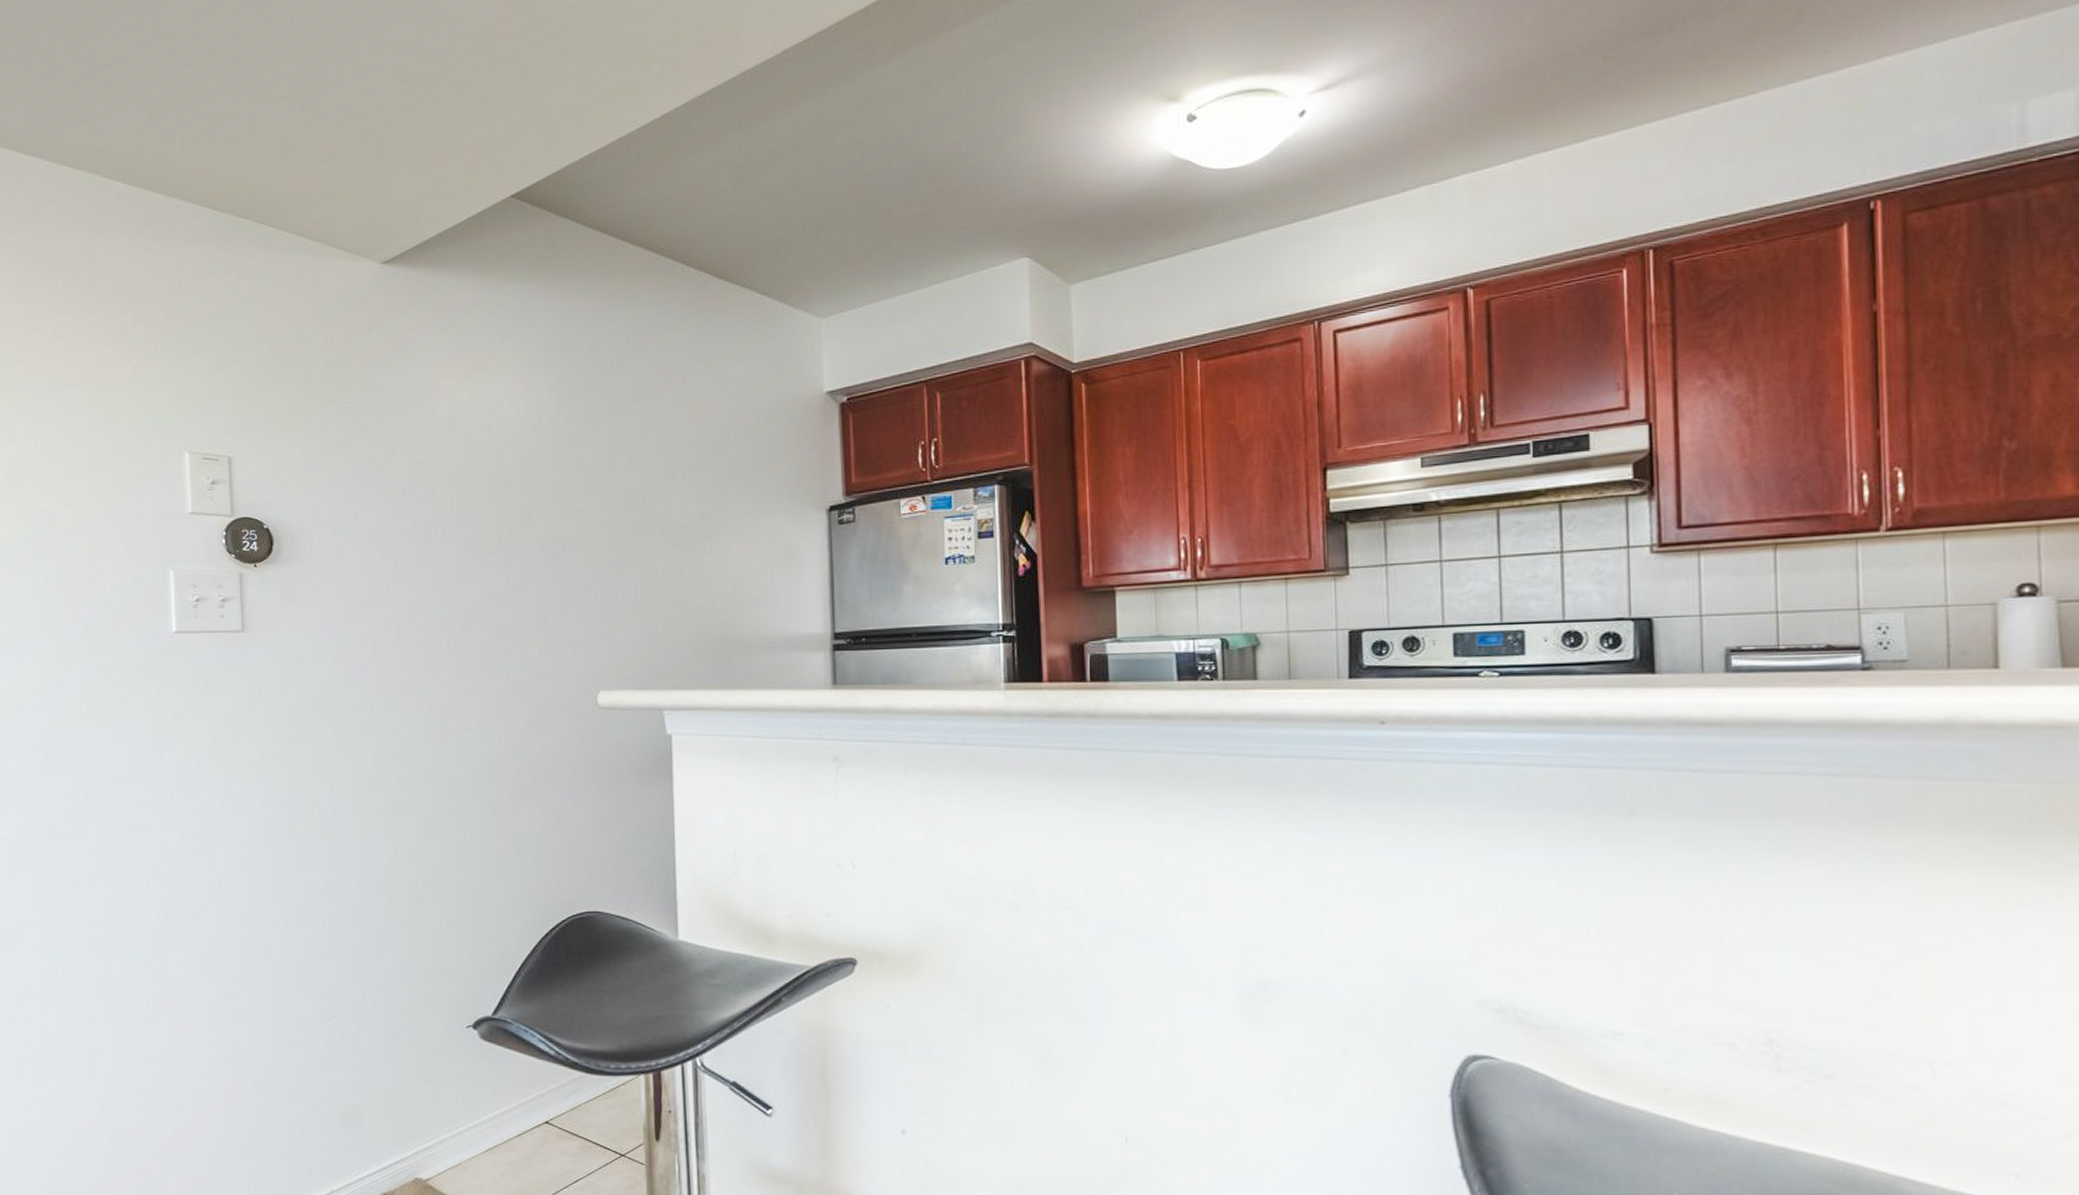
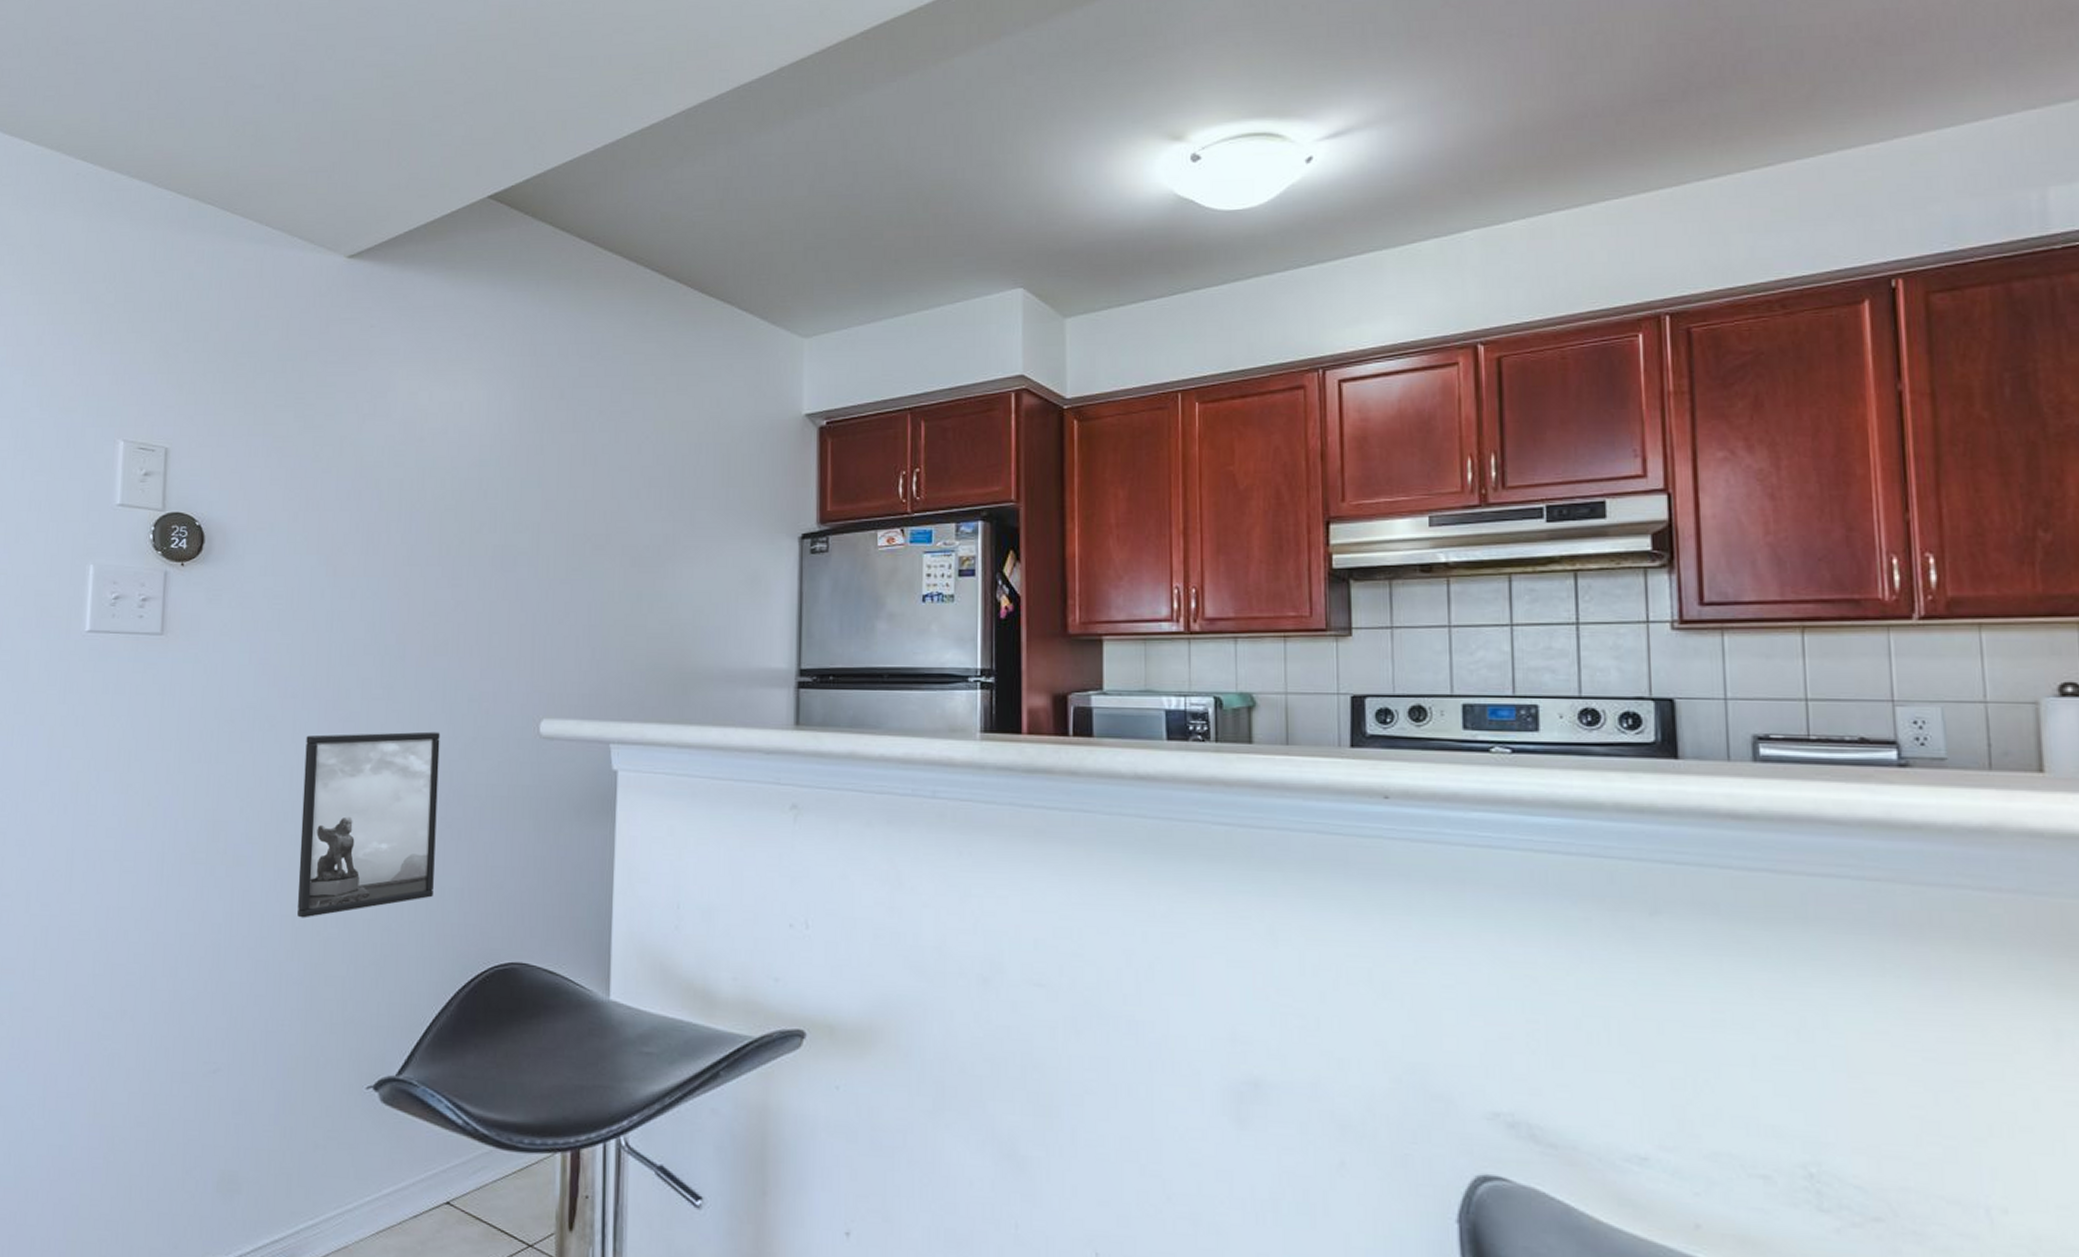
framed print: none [384,708,512,882] -> present [297,731,441,918]

